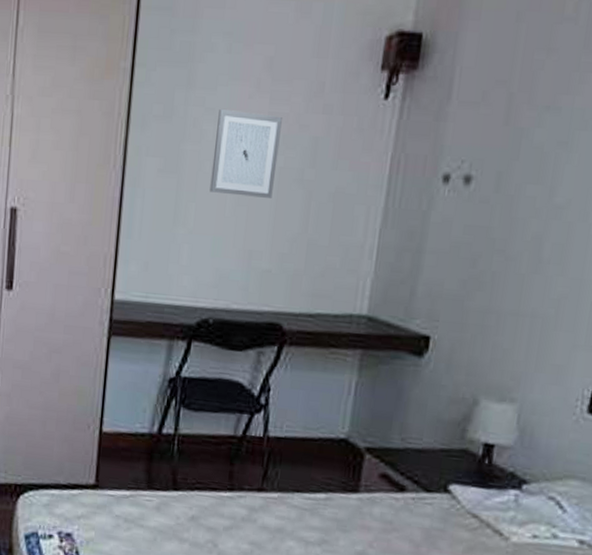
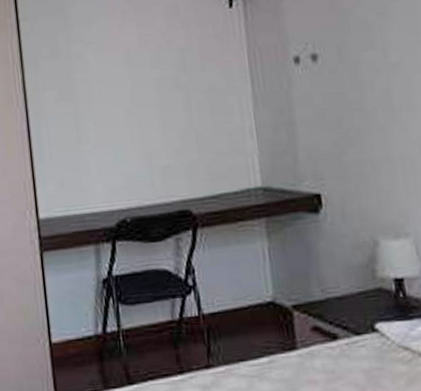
wall art: present [209,109,282,198] -> none [96,37,157,110]

